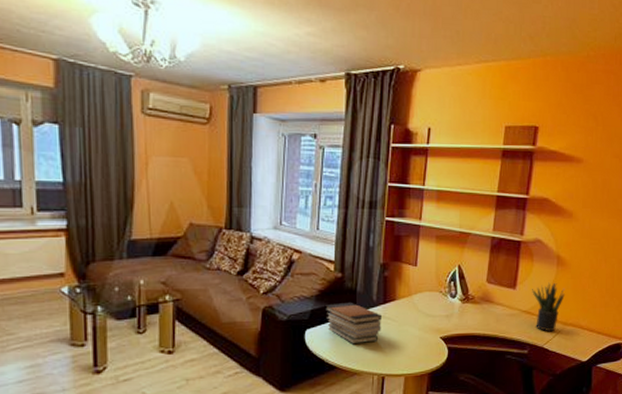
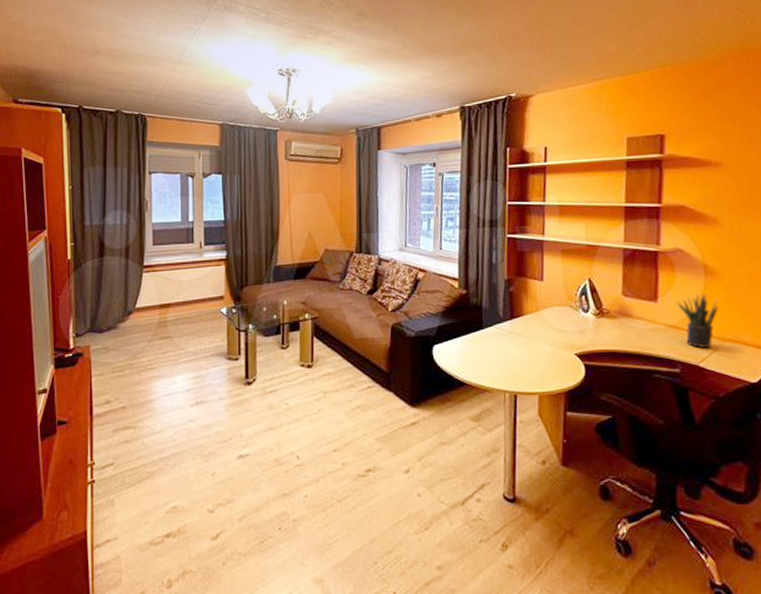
book stack: present [325,302,381,345] -> none [452,318,510,361]

